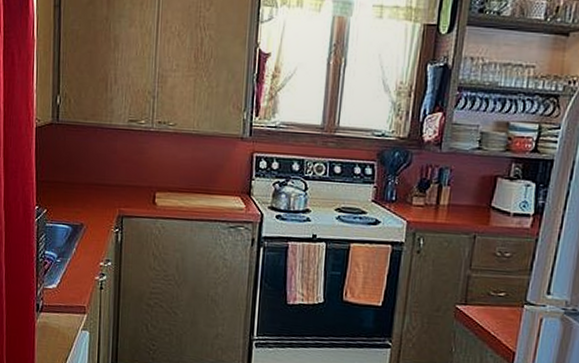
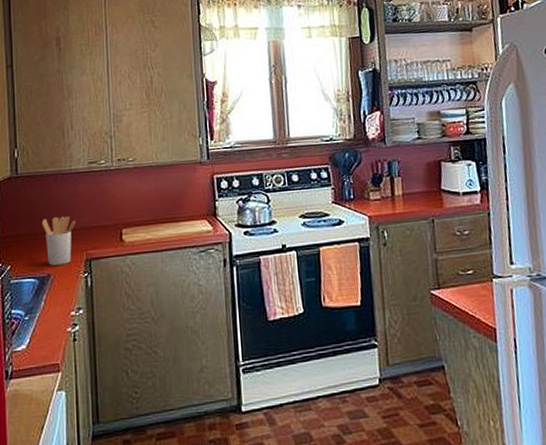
utensil holder: none [78,169,112,217] -> present [41,215,76,266]

